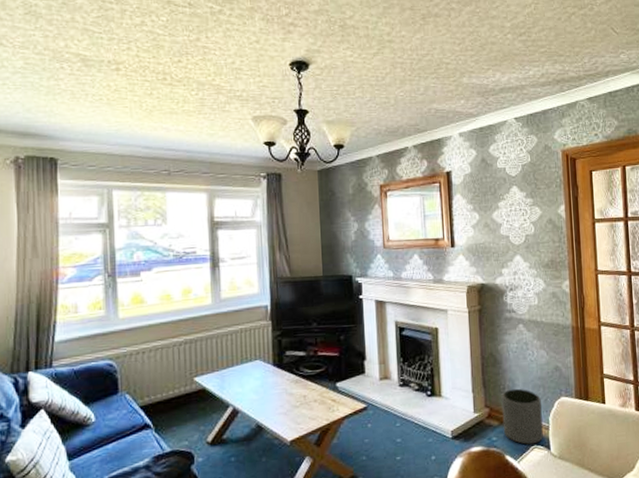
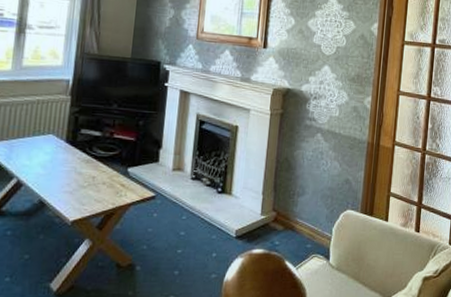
plant pot: present [501,388,543,445] -> none [286,196,328,252]

